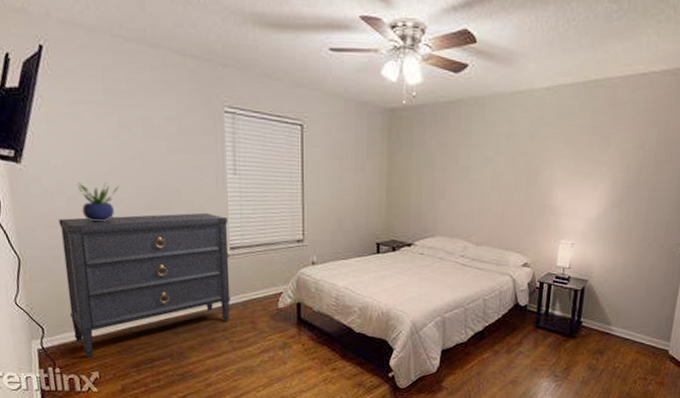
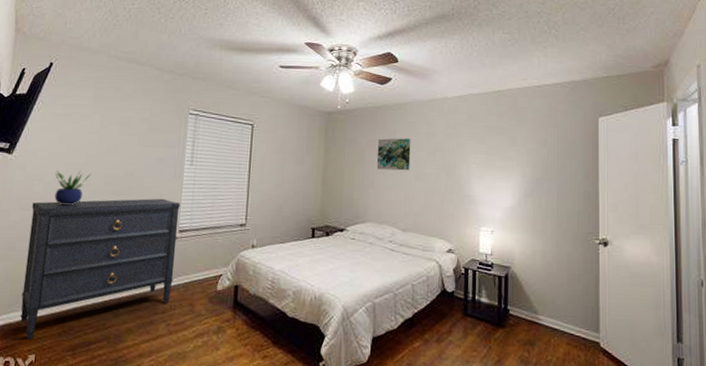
wall art: none [448,140,489,179] -> present [376,138,411,171]

